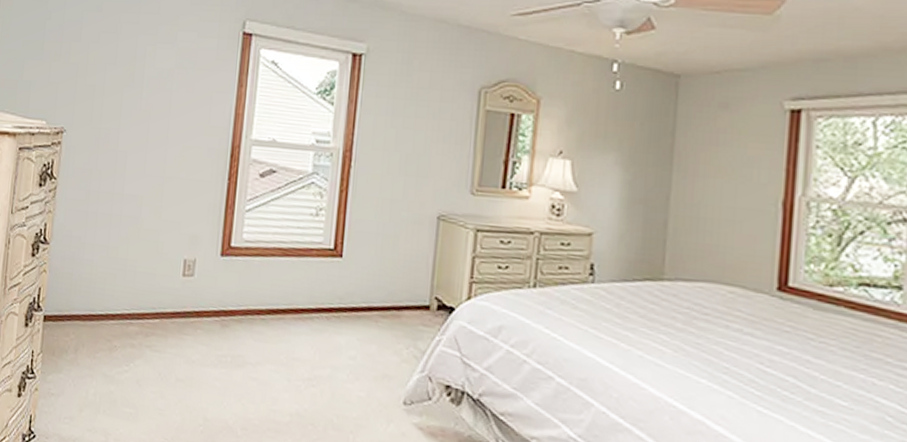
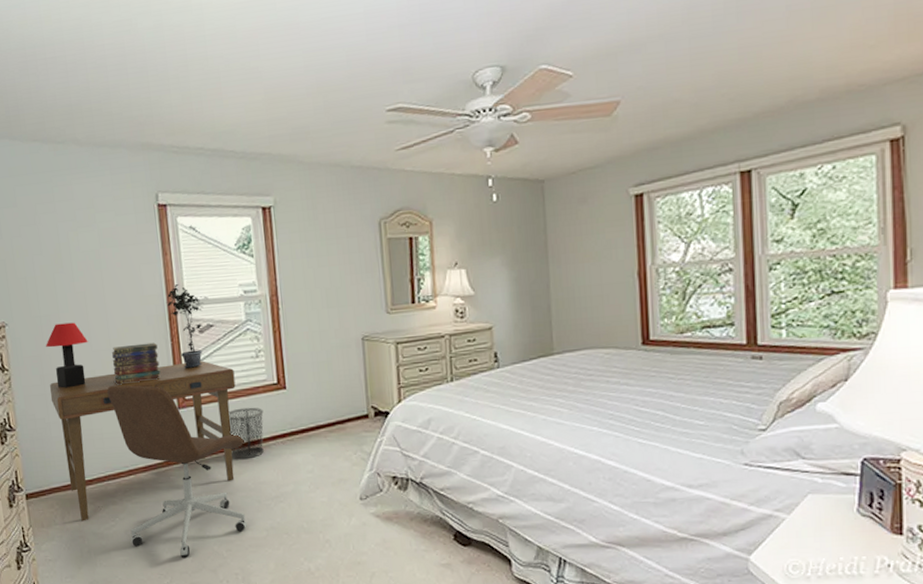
desk: none [90,200,289,359] -> present [50,361,236,521]
table lamp: none [98,139,143,210] -> present [45,322,88,388]
office chair: none [140,216,285,425] -> present [107,385,247,558]
book stack: none [159,175,213,219] -> present [111,342,161,385]
potted plant: none [231,120,271,214] -> present [166,284,204,368]
waste bin: none [267,268,313,329] -> present [228,407,264,460]

